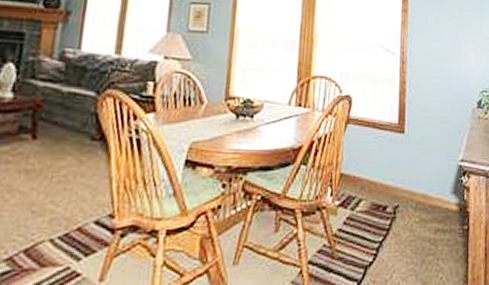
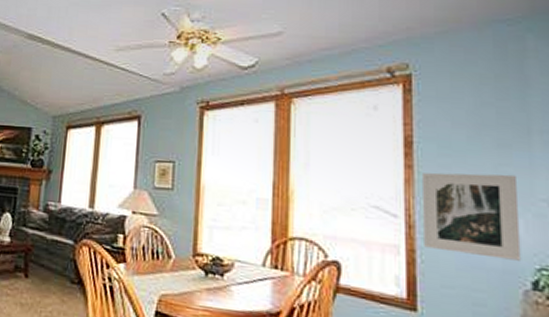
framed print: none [412,16,473,86] -> present [423,172,522,261]

